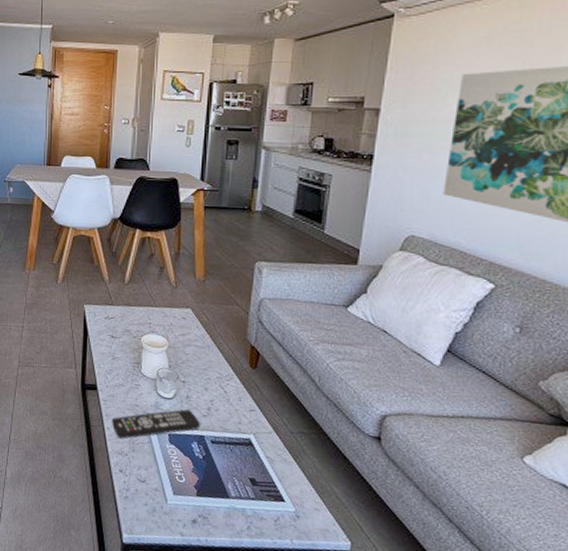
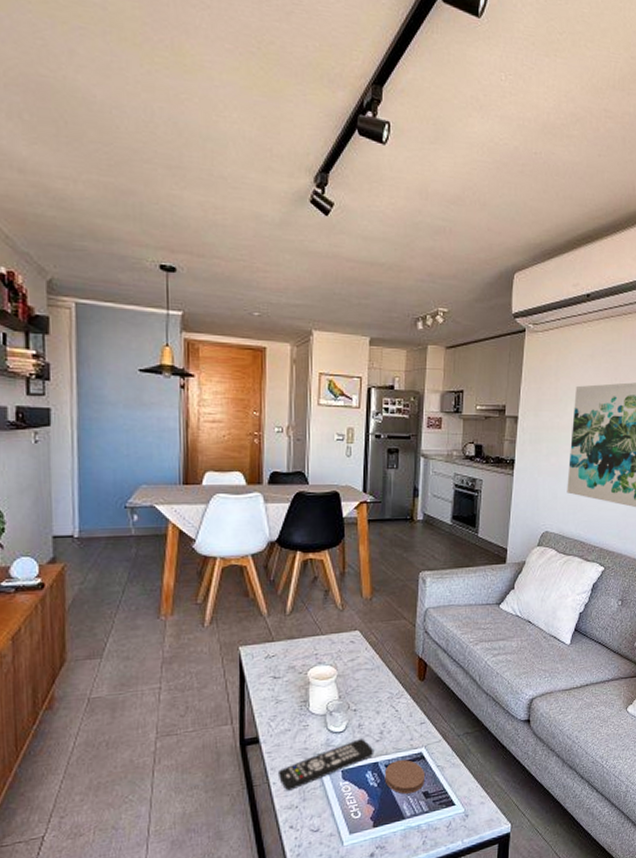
coaster: none [210,439,254,476] -> present [384,760,426,794]

